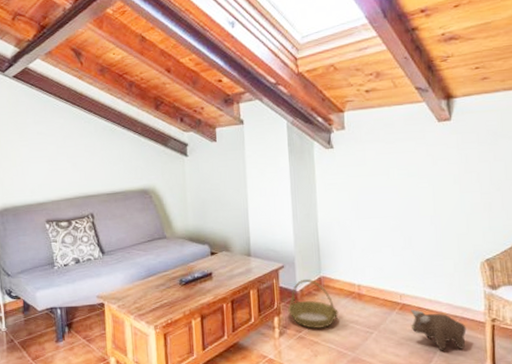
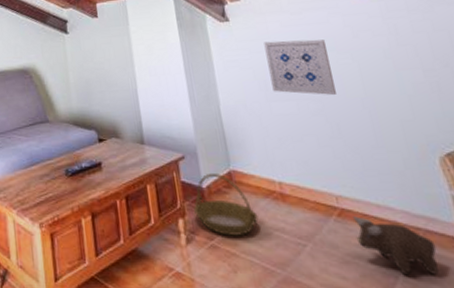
wall art: none [360,166,412,214] -> present [263,39,336,95]

